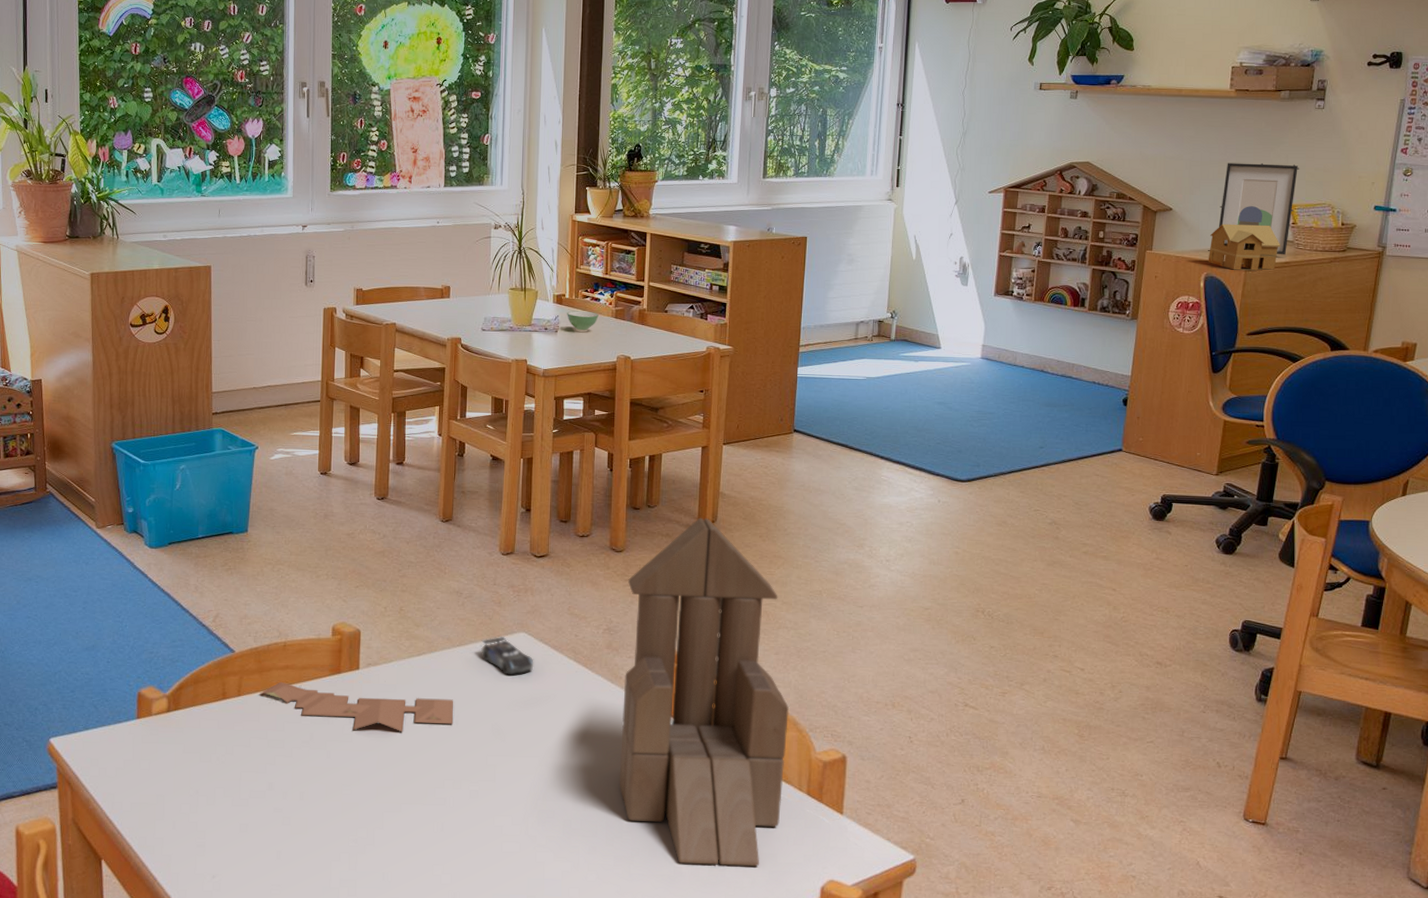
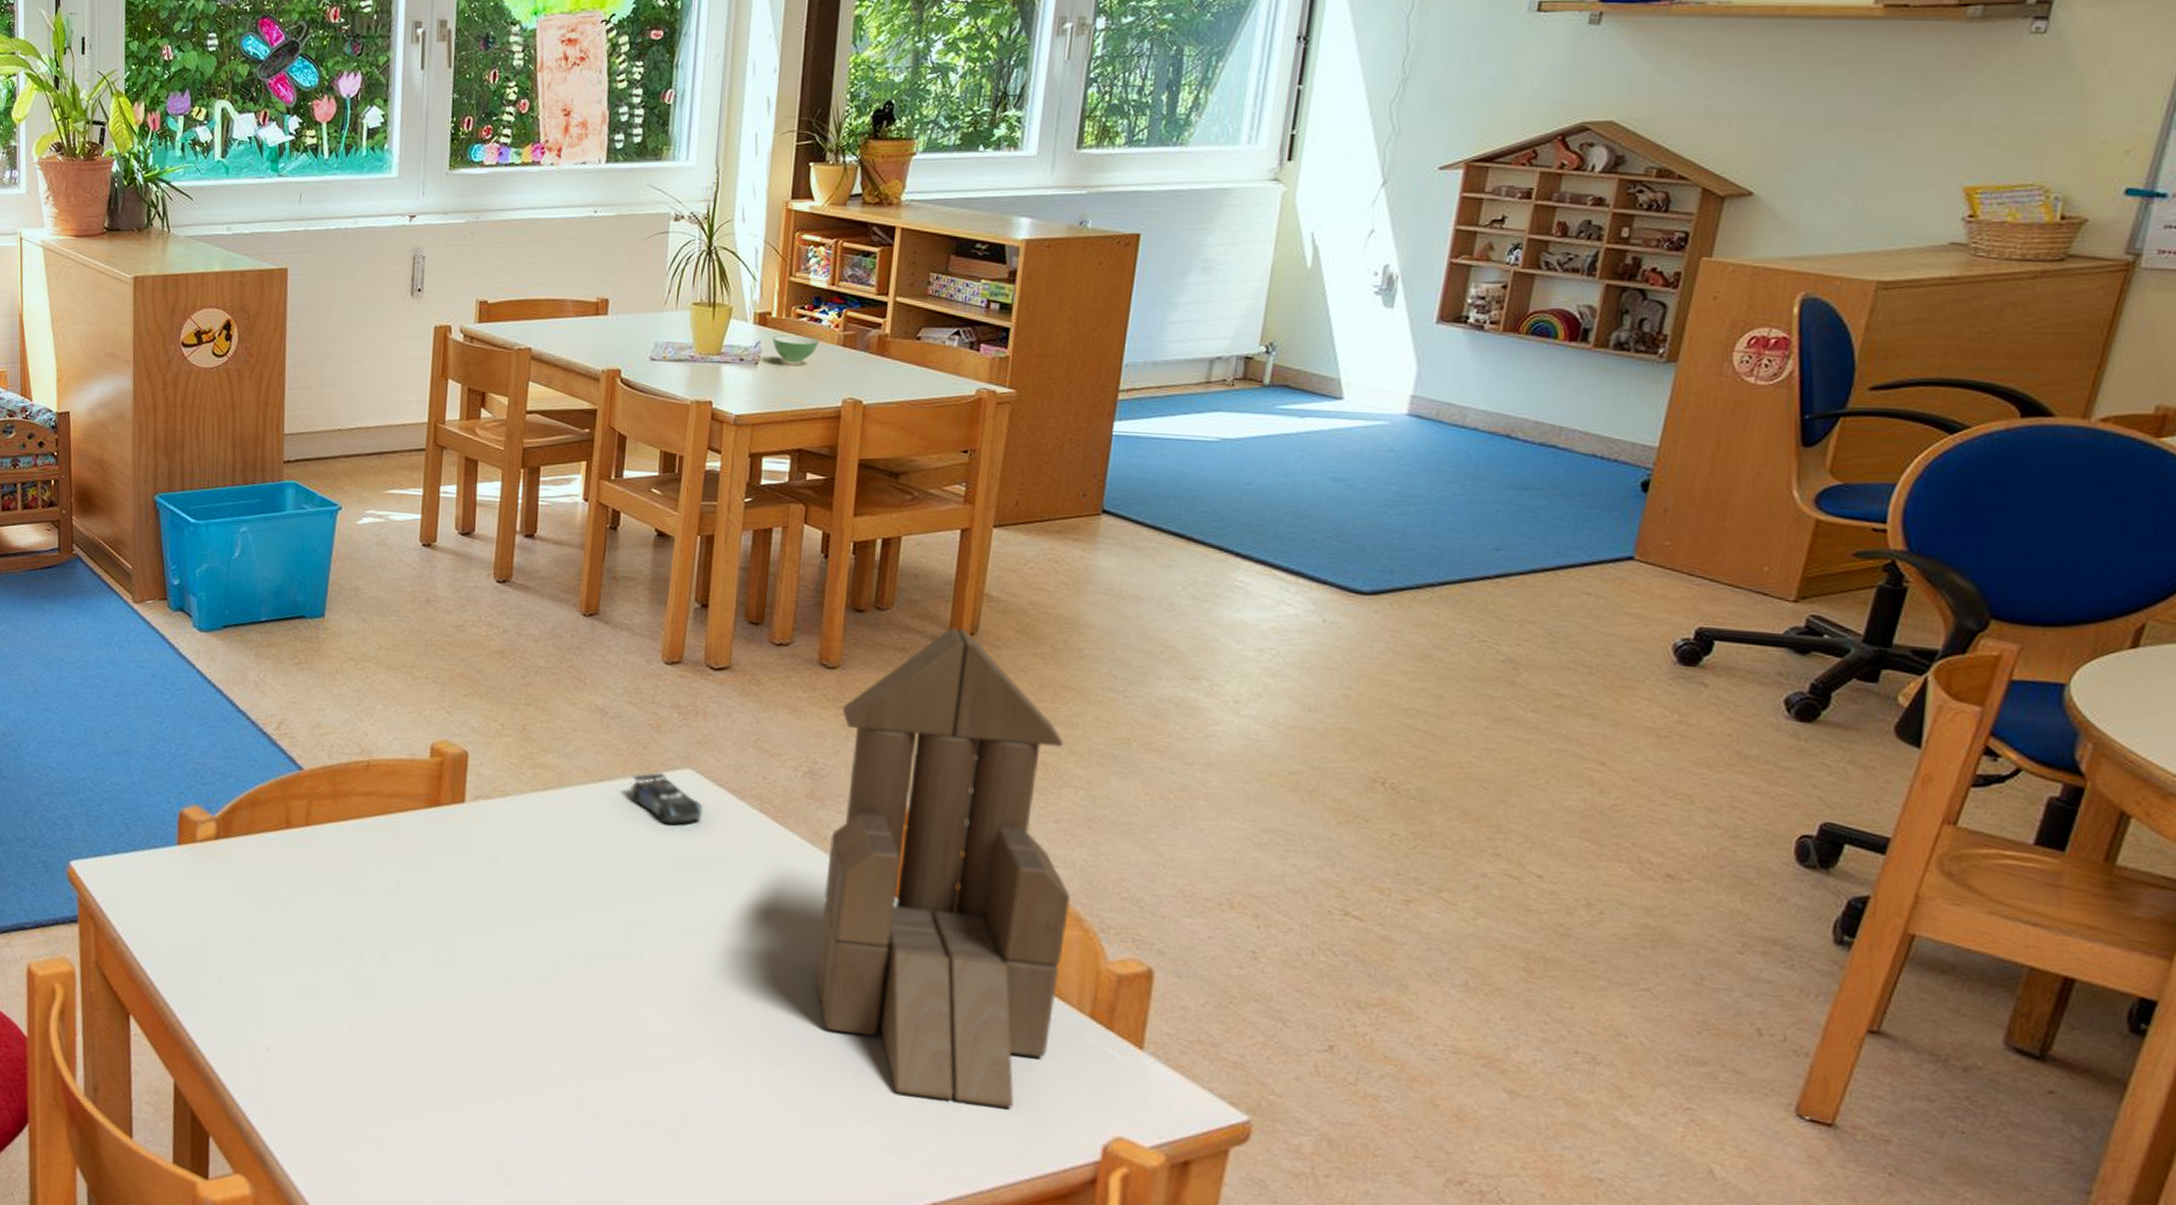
papers: present [259,681,454,732] -> none [333,811,590,887]
toy house: present [1208,224,1280,271] -> none [1809,216,1944,290]
picture frame: present [1218,162,1300,255] -> none [1833,120,1992,266]

